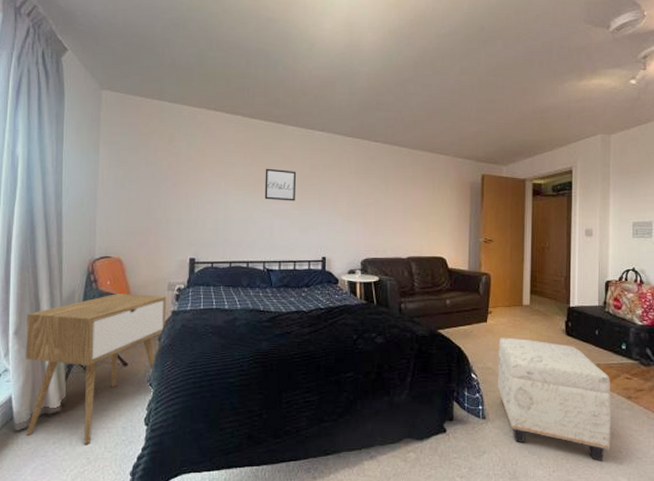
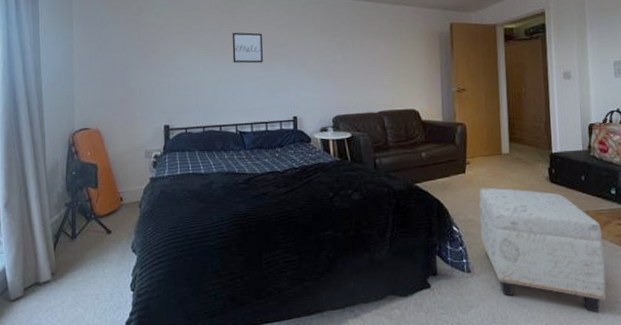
nightstand: present [26,294,167,444] -> none [15,163,146,311]

